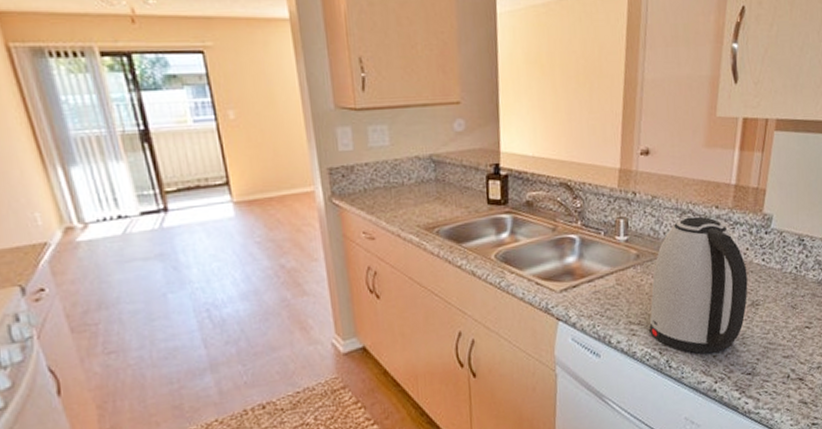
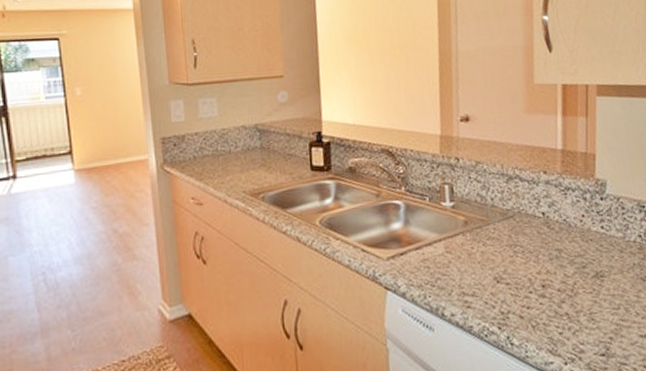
kettle: present [649,216,748,354] -> none [483,182,590,331]

